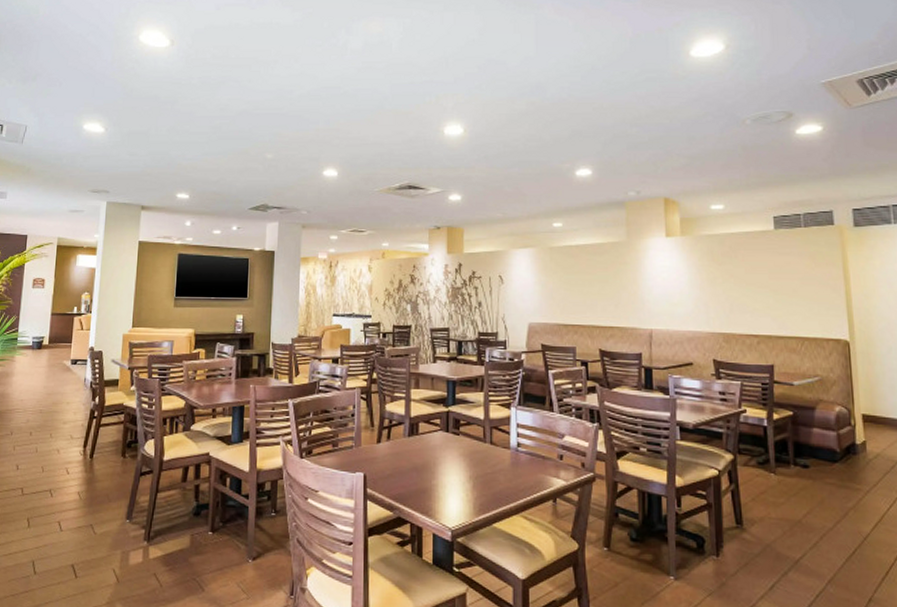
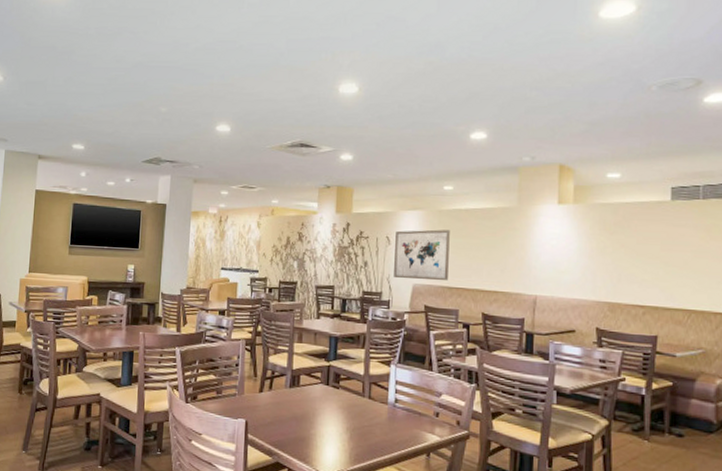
wall art: none [508,267,563,319] -> present [394,229,450,281]

